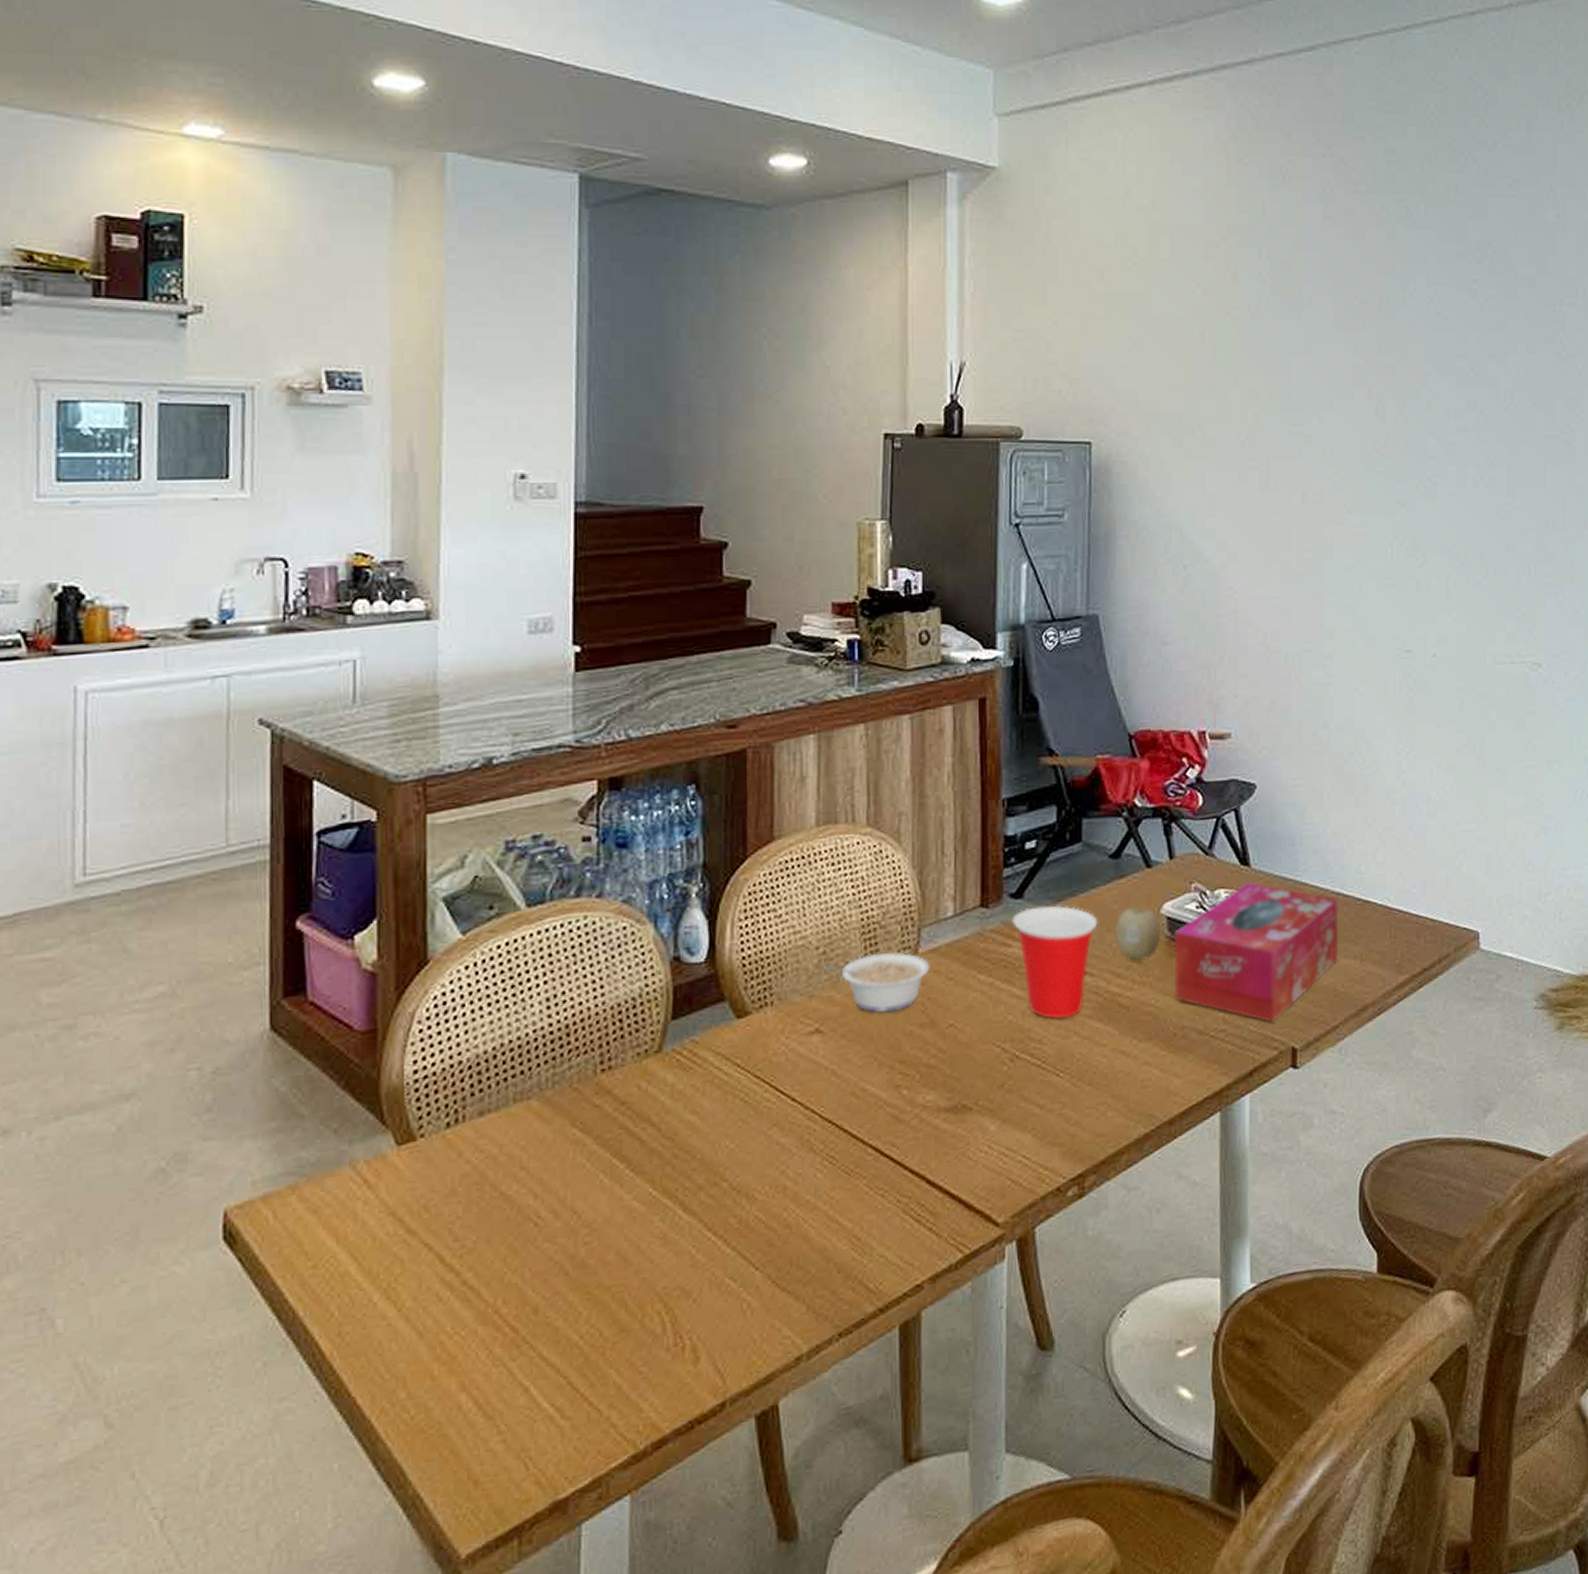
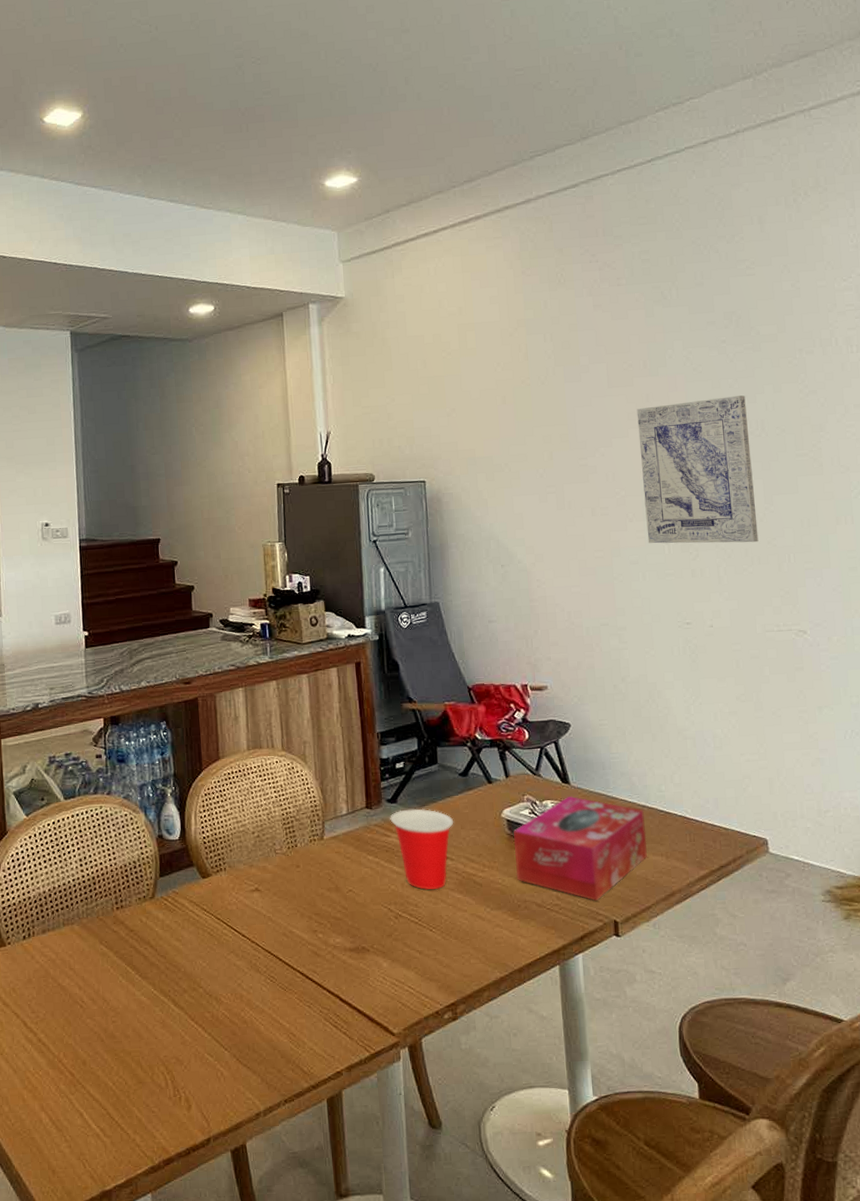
legume: present [822,952,930,1013] -> none [258,838,333,879]
fruit: present [1116,906,1161,961] -> none [468,811,503,851]
wall art: none [1366,354,1497,548] -> present [637,395,759,544]

